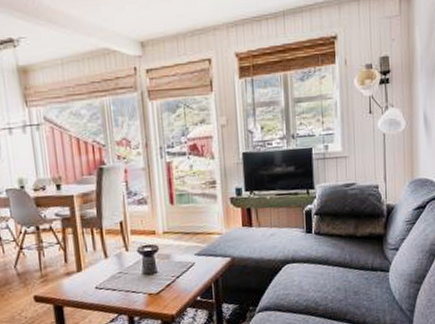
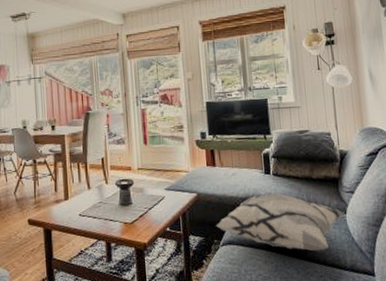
decorative pillow: none [252,253,388,312] -> present [216,193,345,251]

